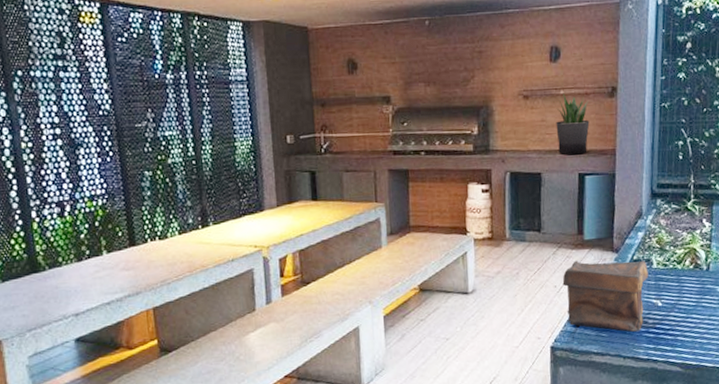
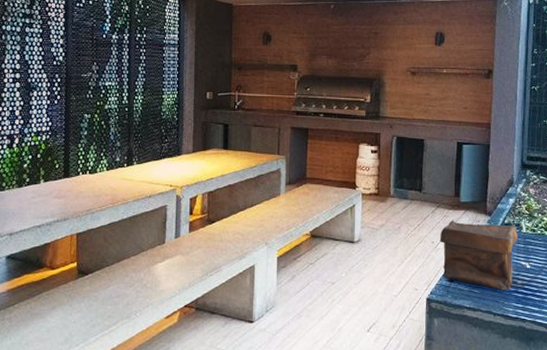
planter: present [556,93,590,156] -> none [438,72,468,126]

